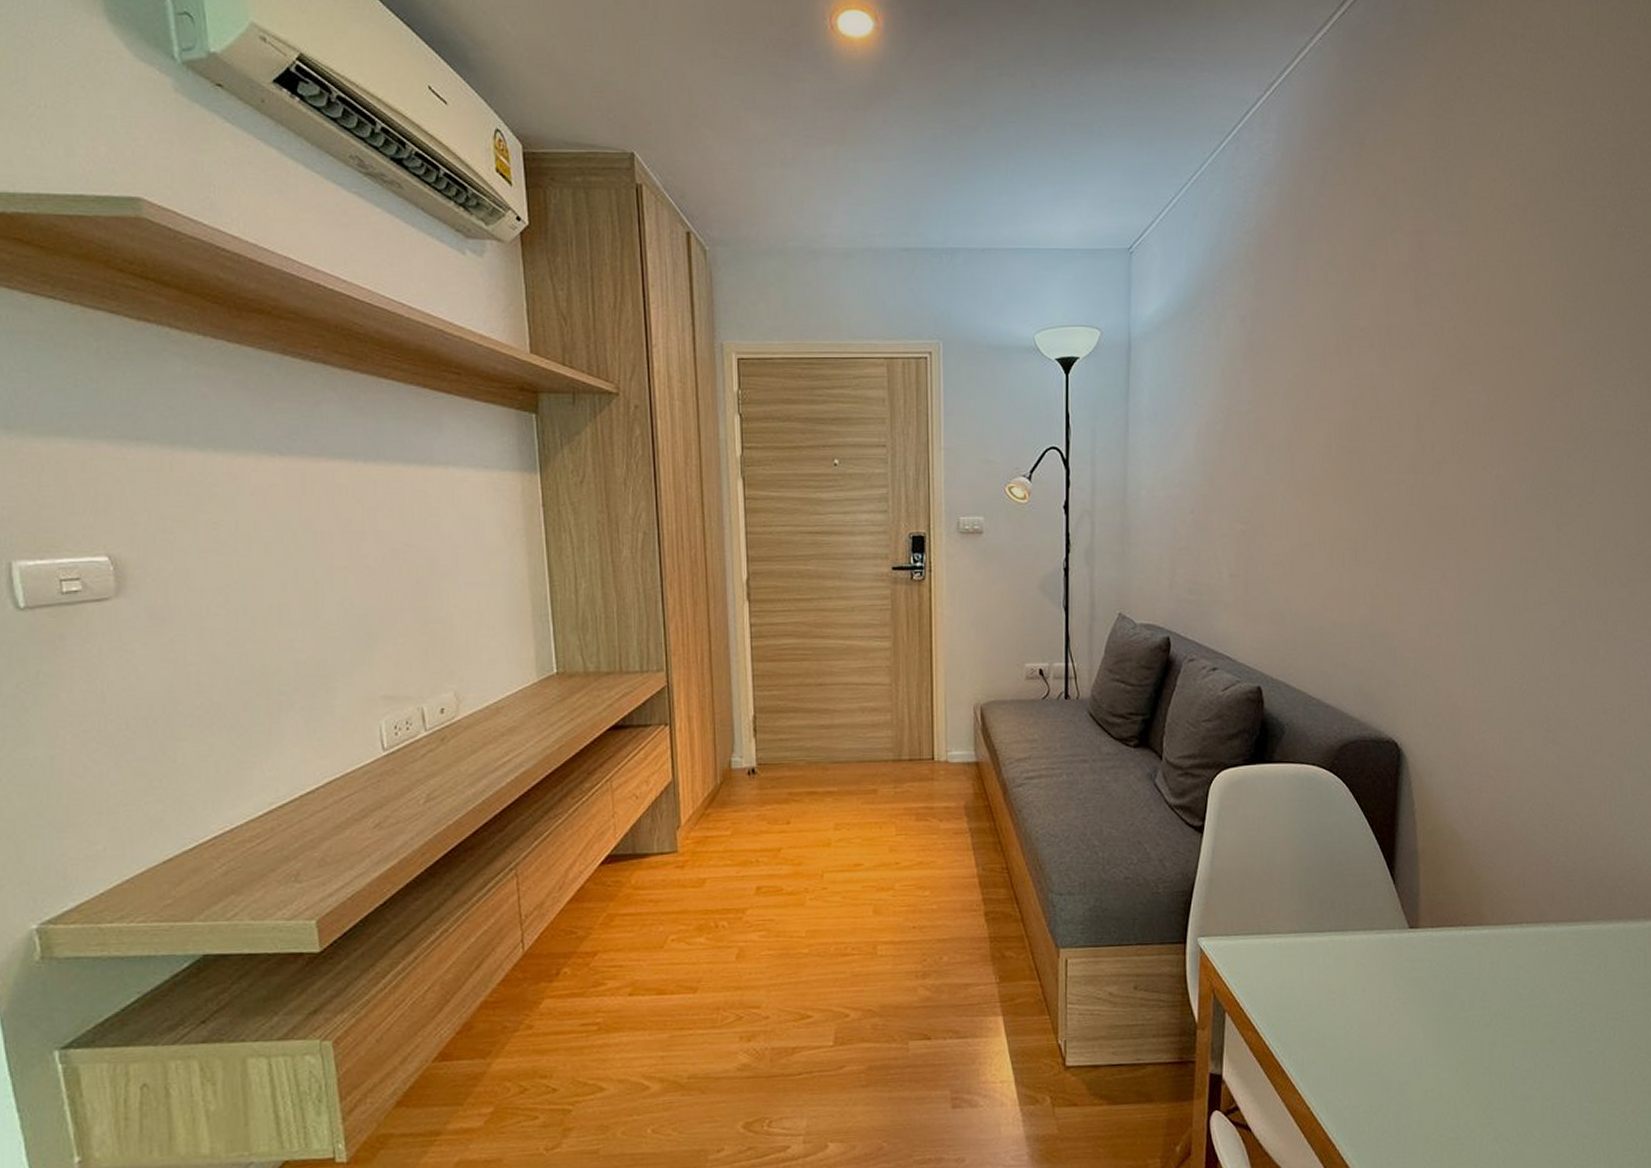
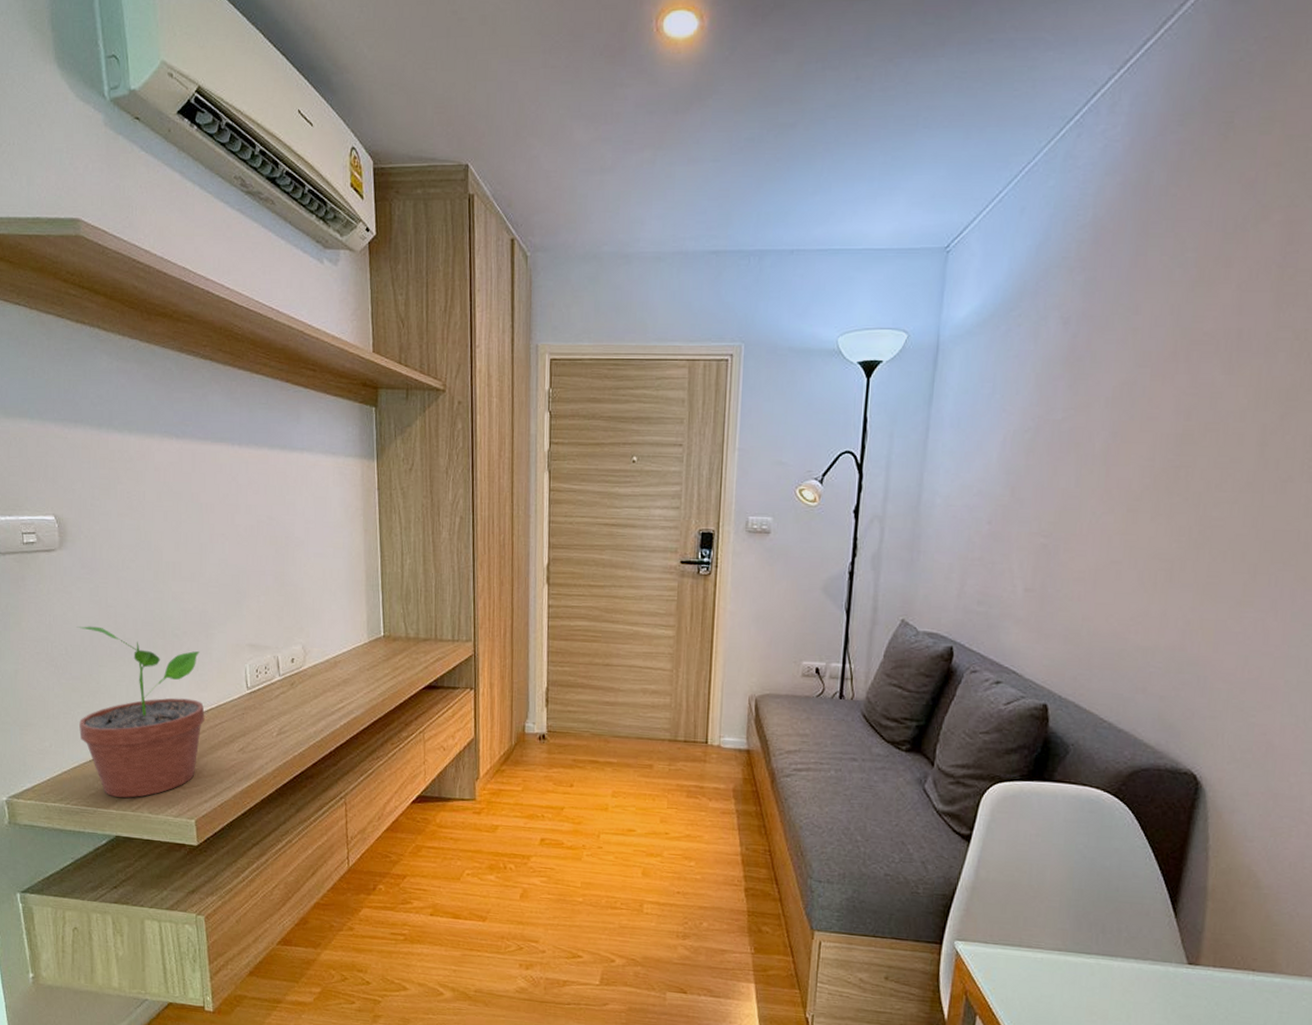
potted plant: none [142,690,327,906] -> present [76,626,205,798]

